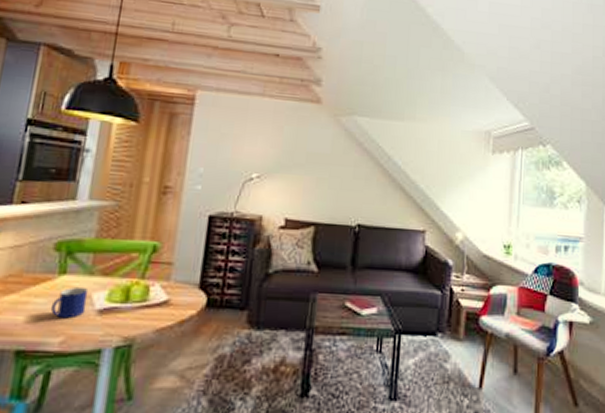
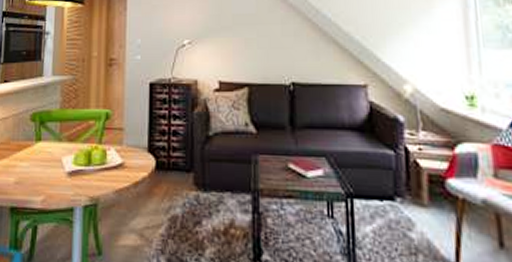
mug: present [50,286,89,319] -> none [32,152,59,180]

